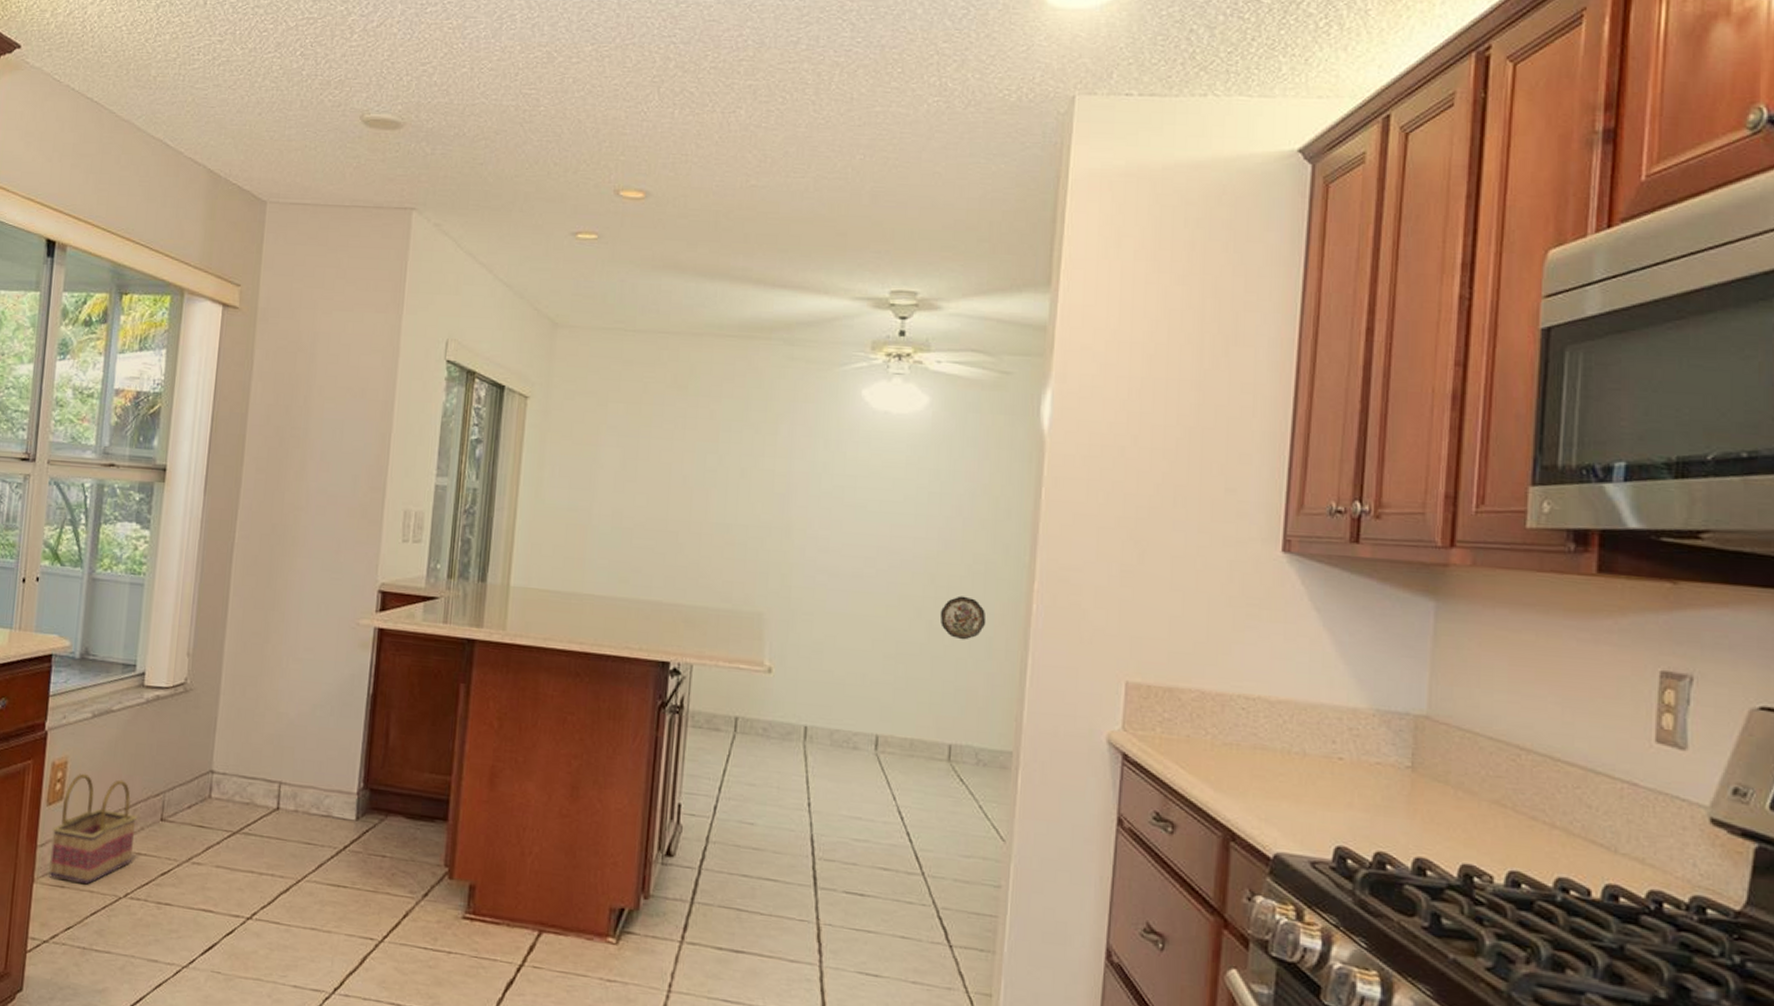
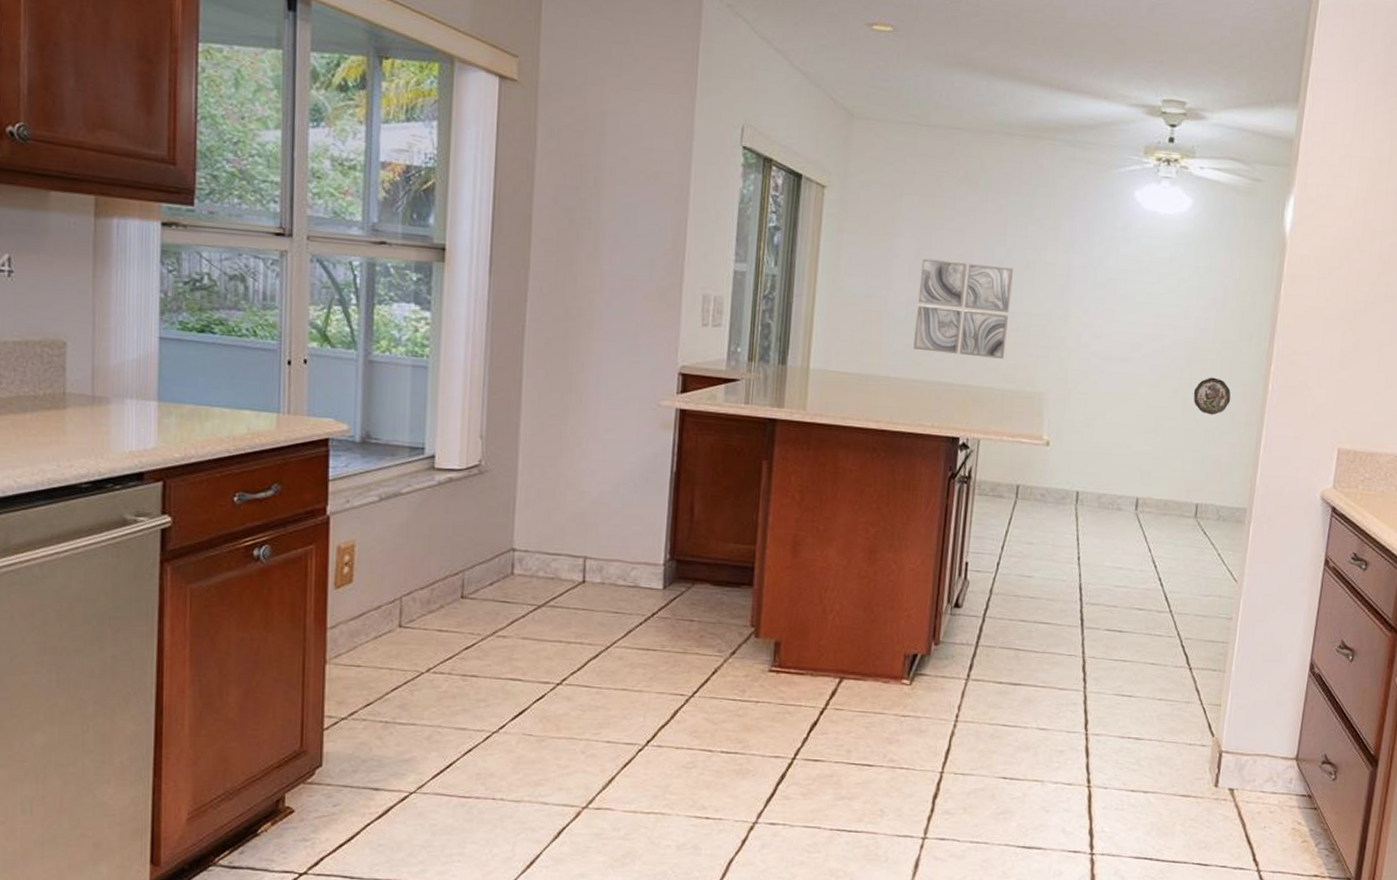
basket: present [49,773,138,885] -> none [342,555,436,663]
wall art: none [619,467,727,575] -> present [914,257,1013,359]

